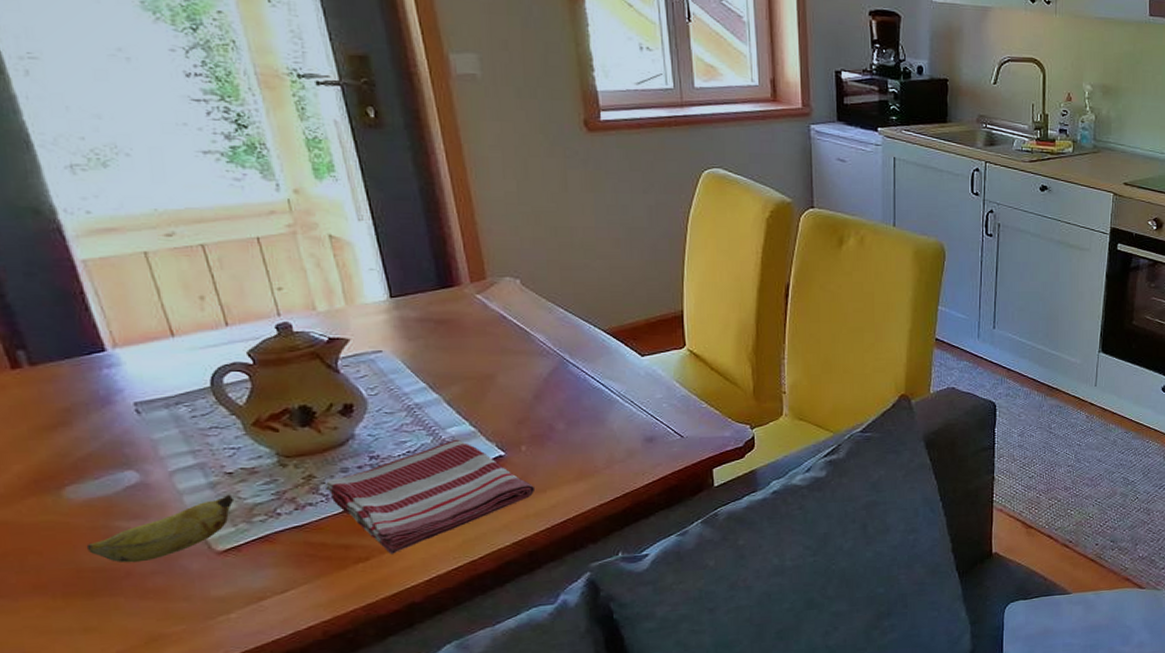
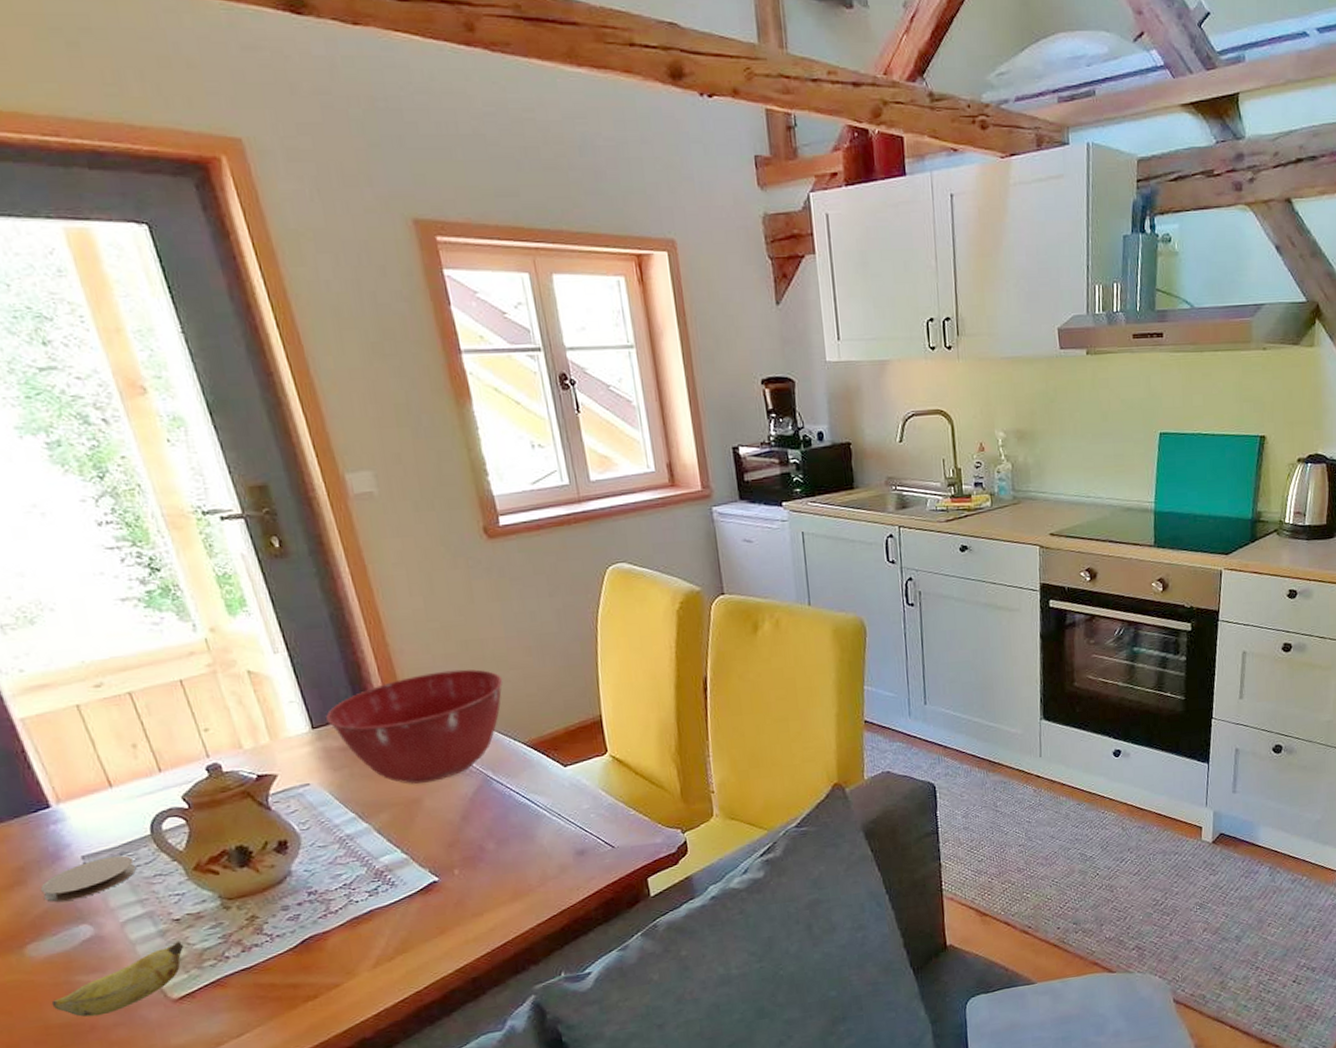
coaster: none [87,405,192,446] -> present [41,855,137,902]
dish towel: present [325,439,536,554] -> none [268,867,473,990]
mixing bowl: none [406,254,589,360] -> present [326,669,503,784]

